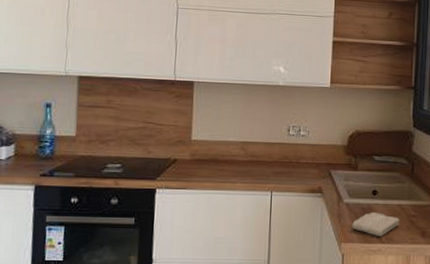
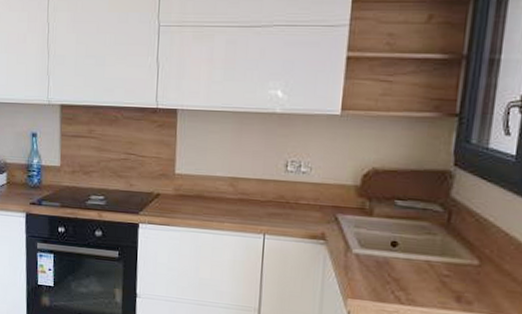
washcloth: present [352,212,400,237] -> none [362,267,426,297]

